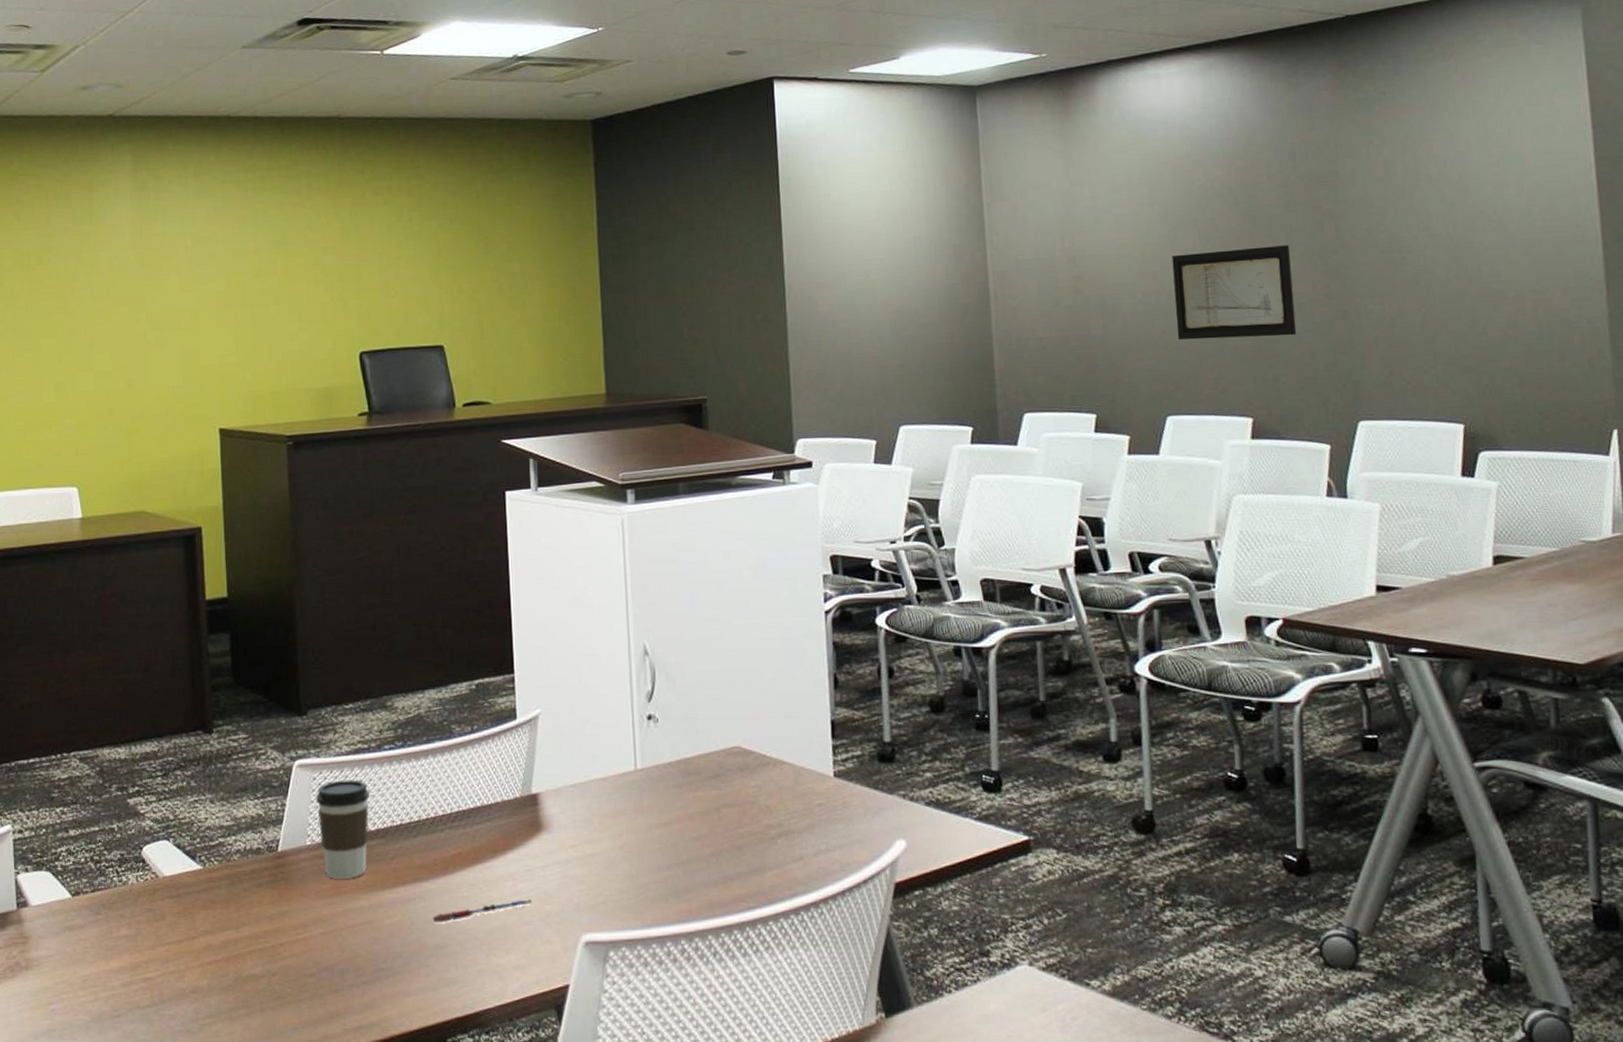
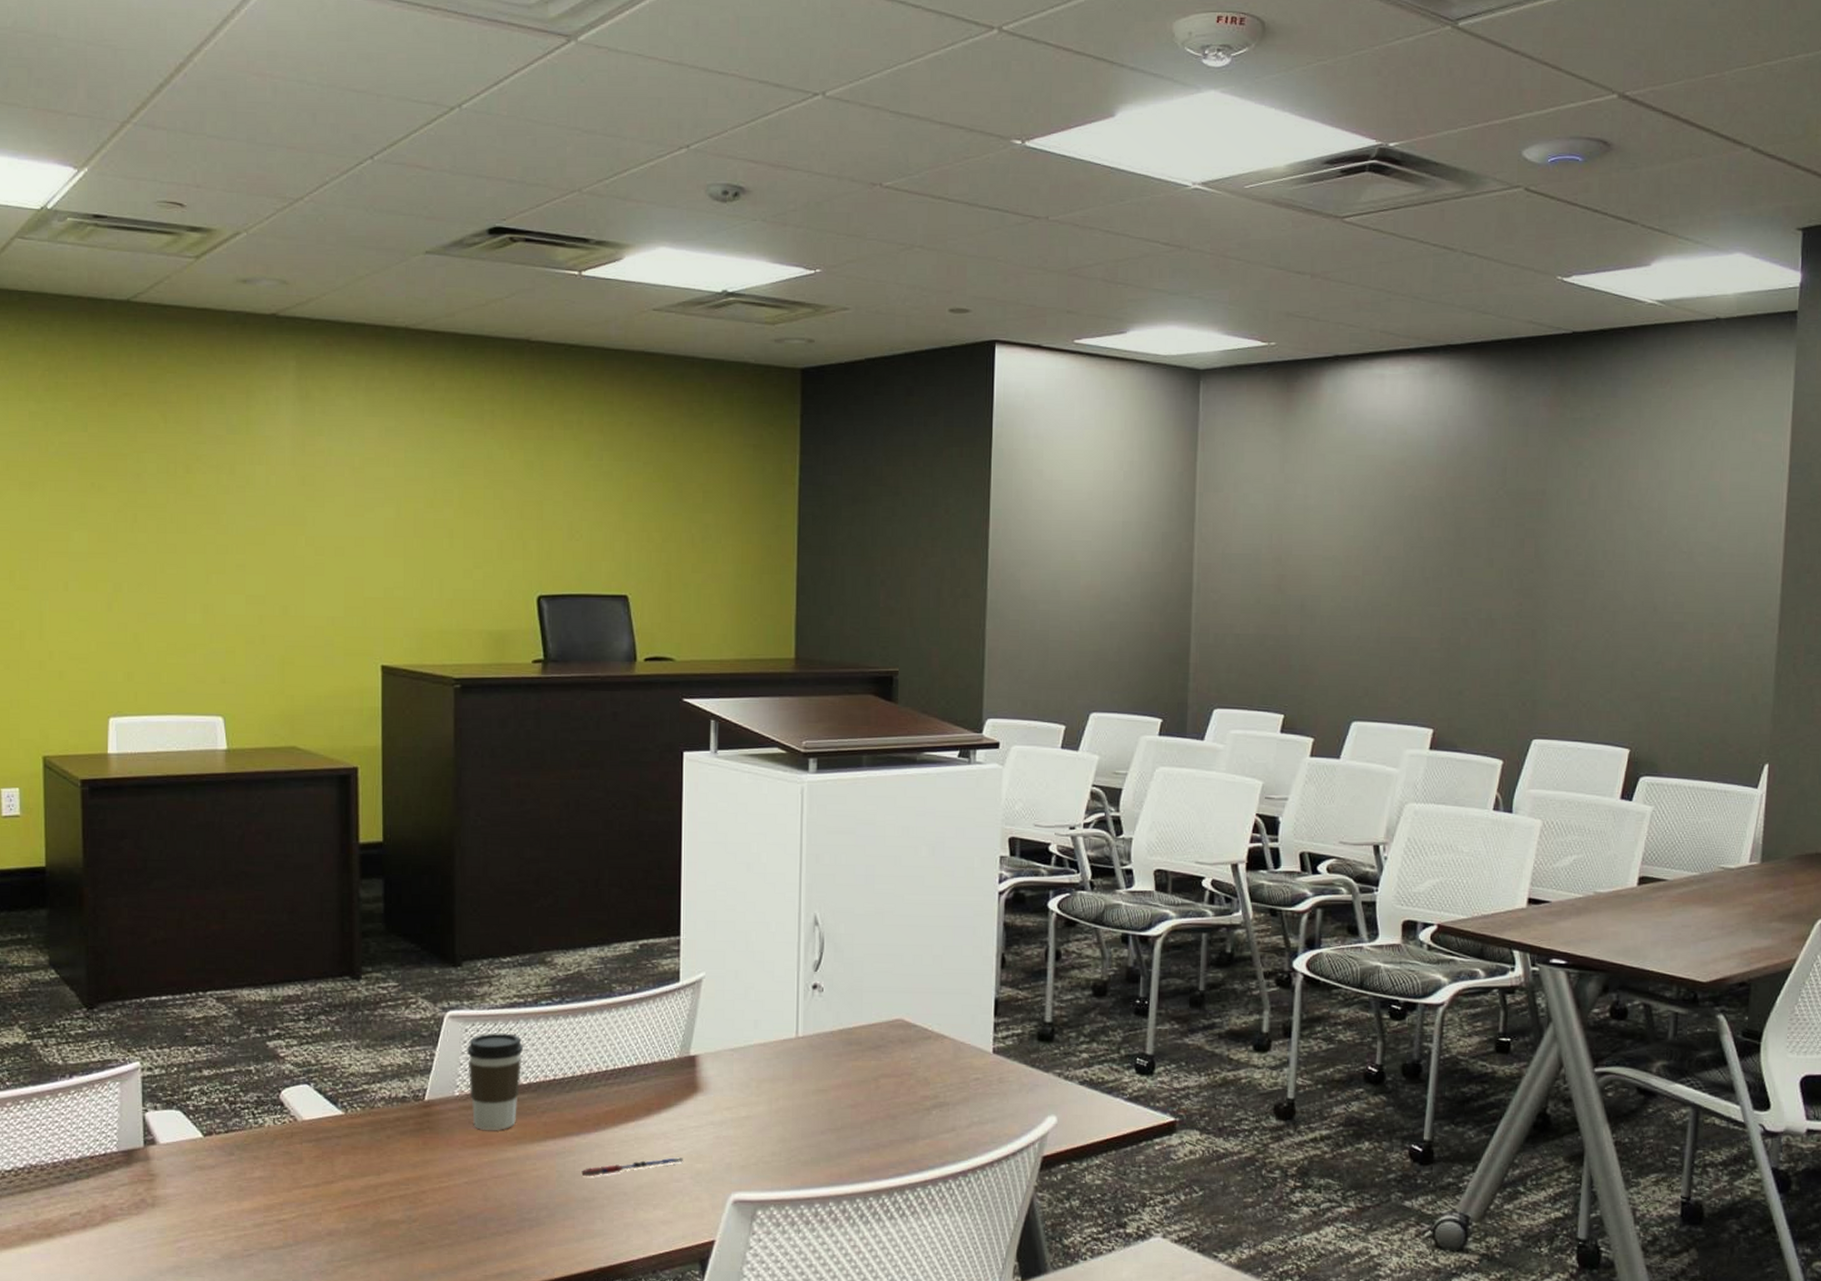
wall art: present [1172,245,1297,340] -> none [1371,560,1490,651]

